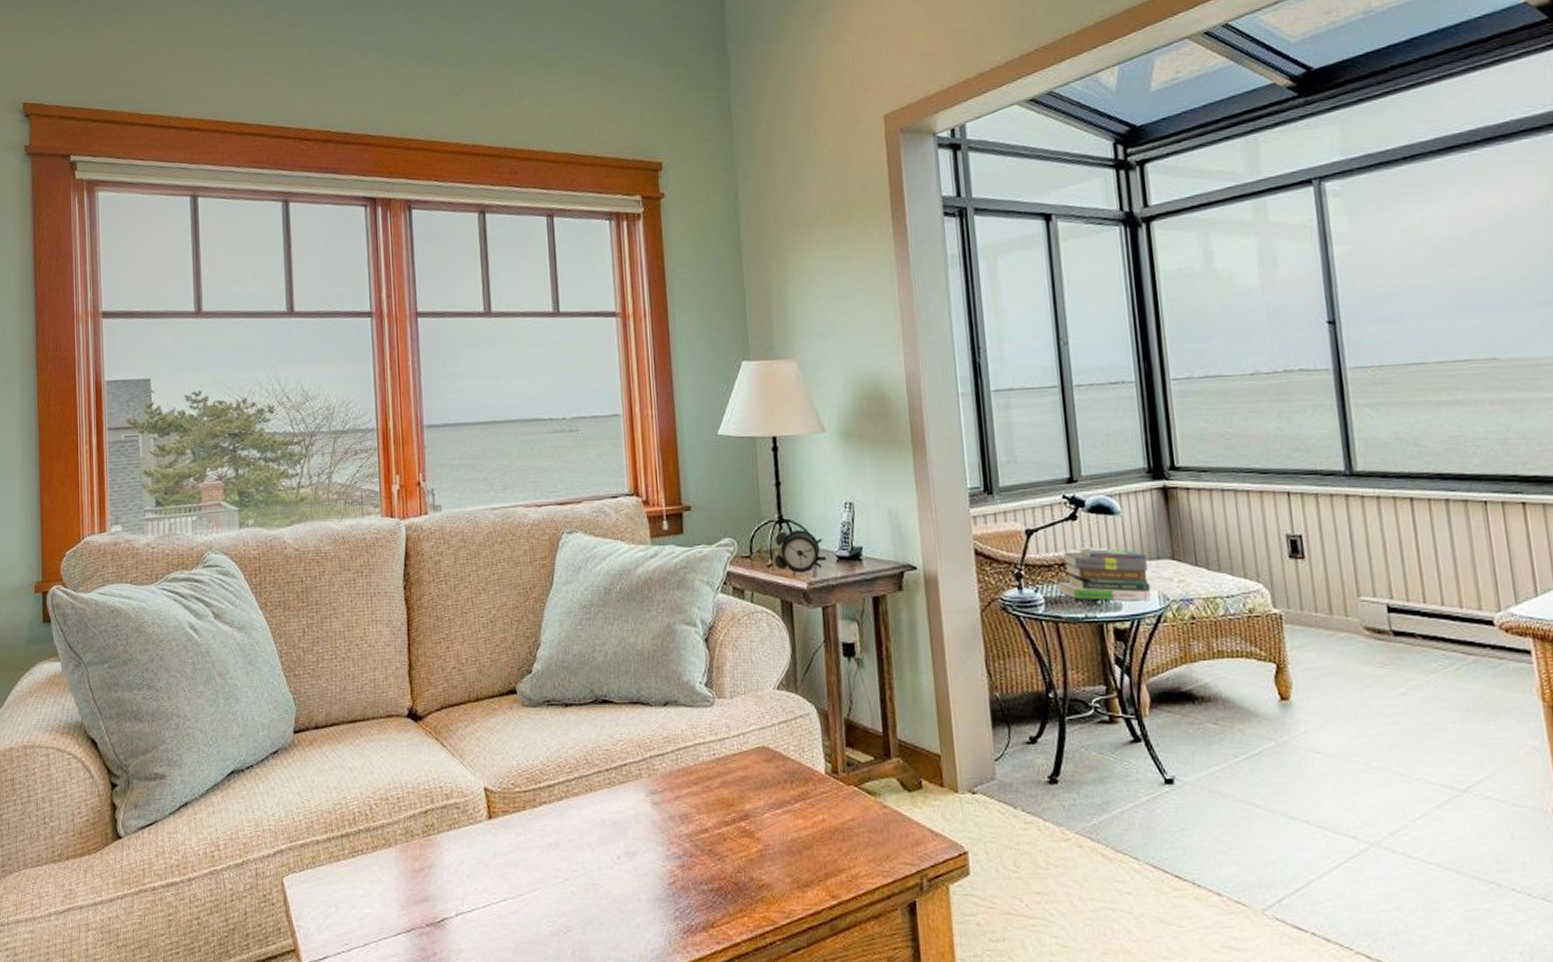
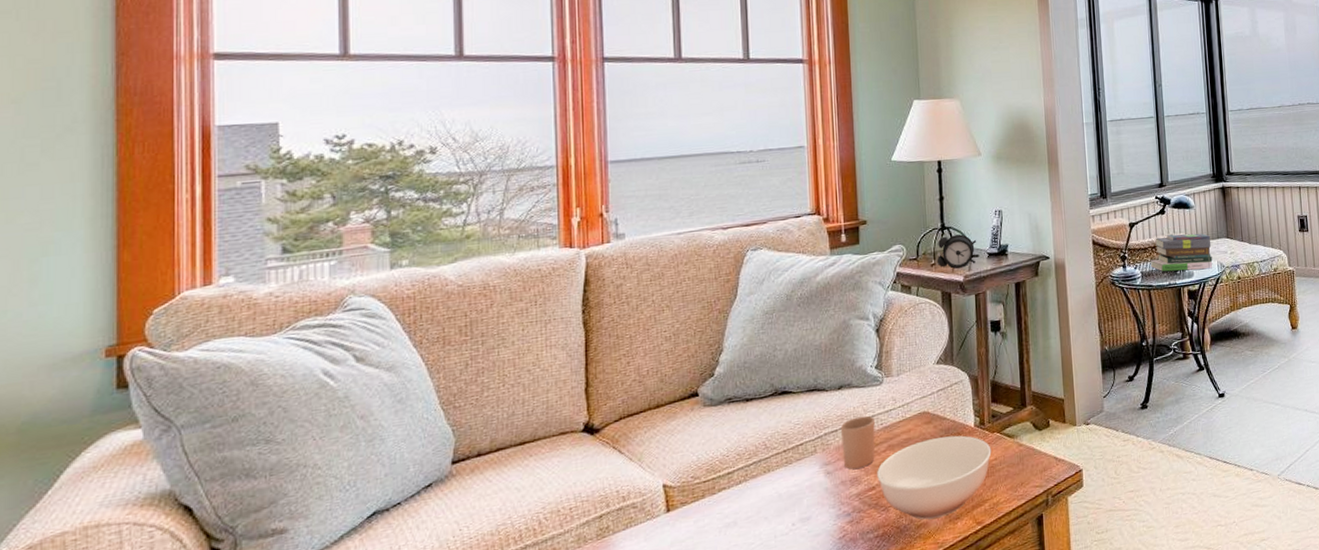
mug: none [667,741,707,803] -> present [840,415,876,469]
bowl: none [710,781,848,880] -> present [877,435,992,520]

